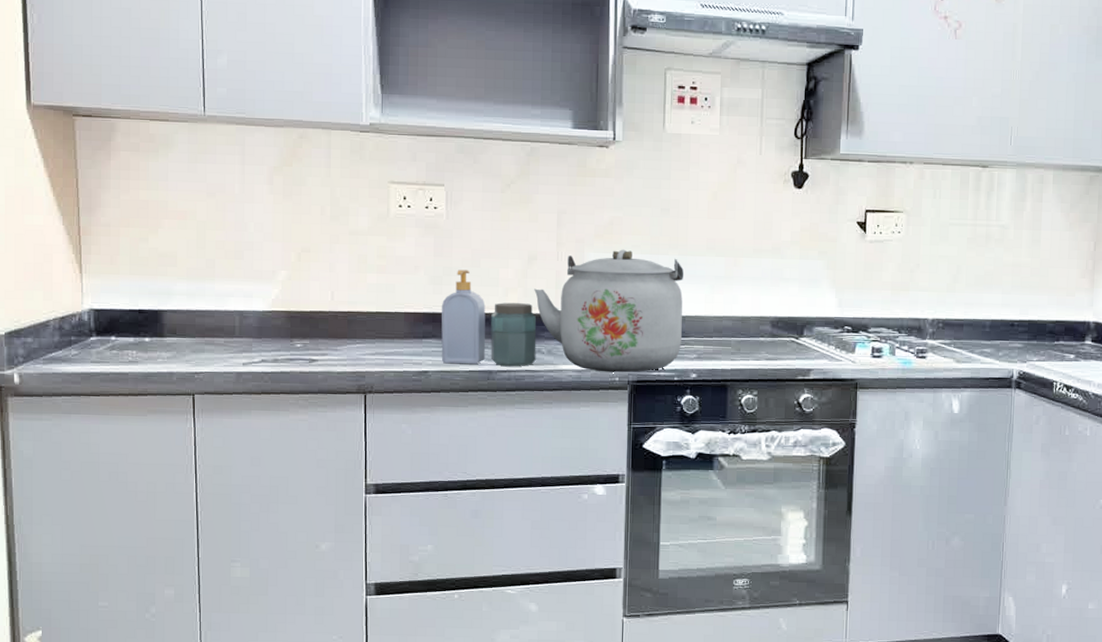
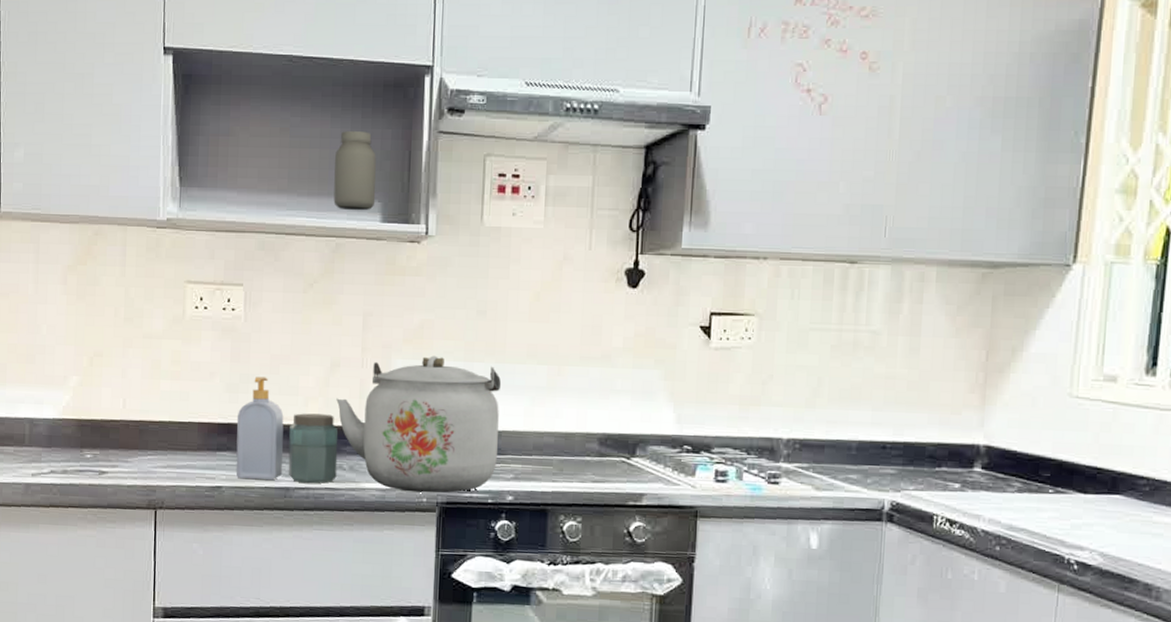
jar: none [527,44,567,118] -> present [333,130,376,211]

